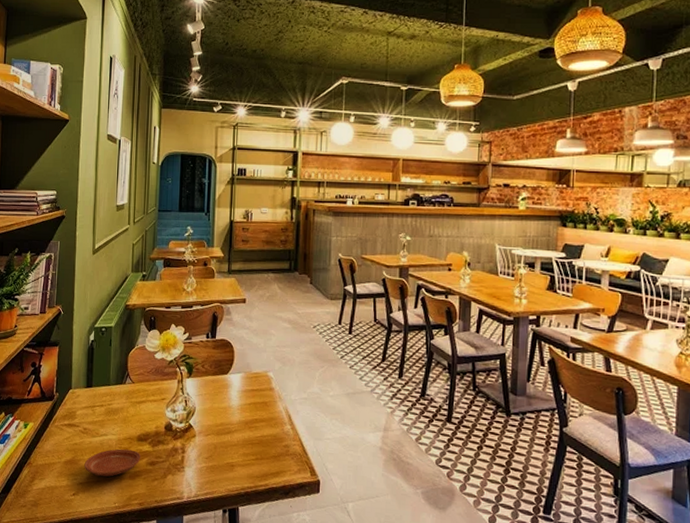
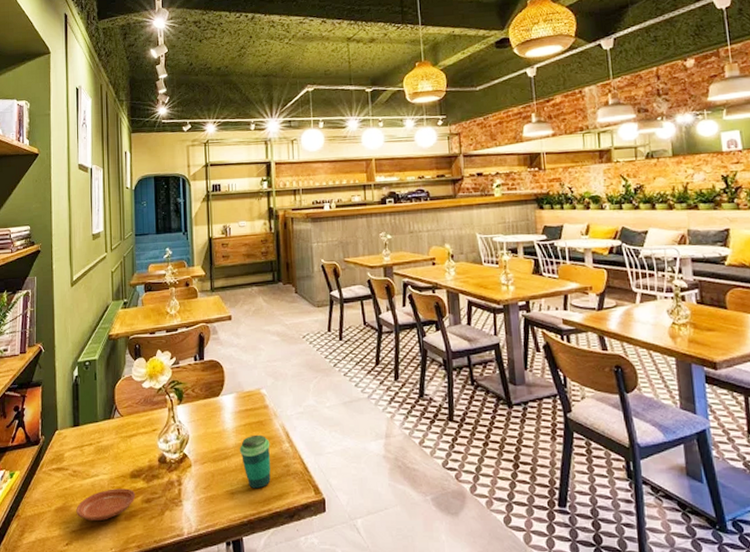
cup: none [242,414,273,465] -> present [239,434,271,489]

